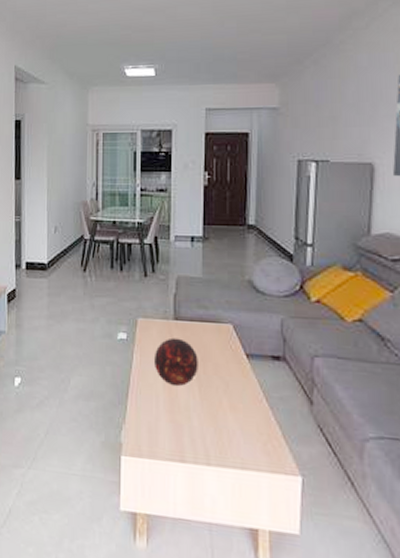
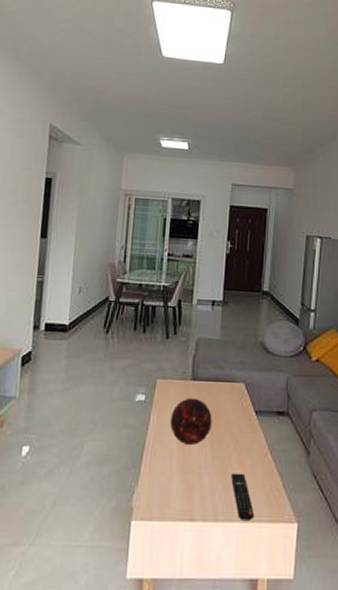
remote control: none [223,417,250,468] -> present [231,473,254,520]

